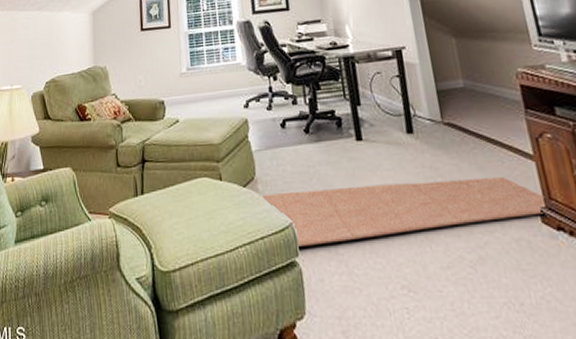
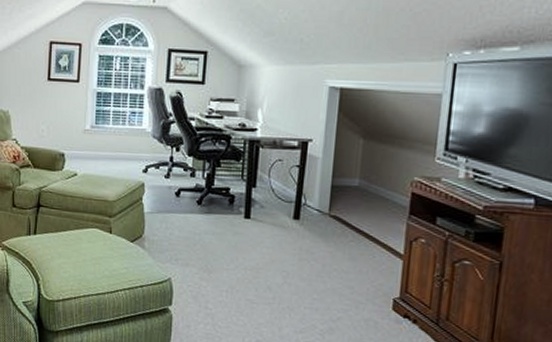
rug: present [259,177,547,248] -> none [145,251,402,304]

